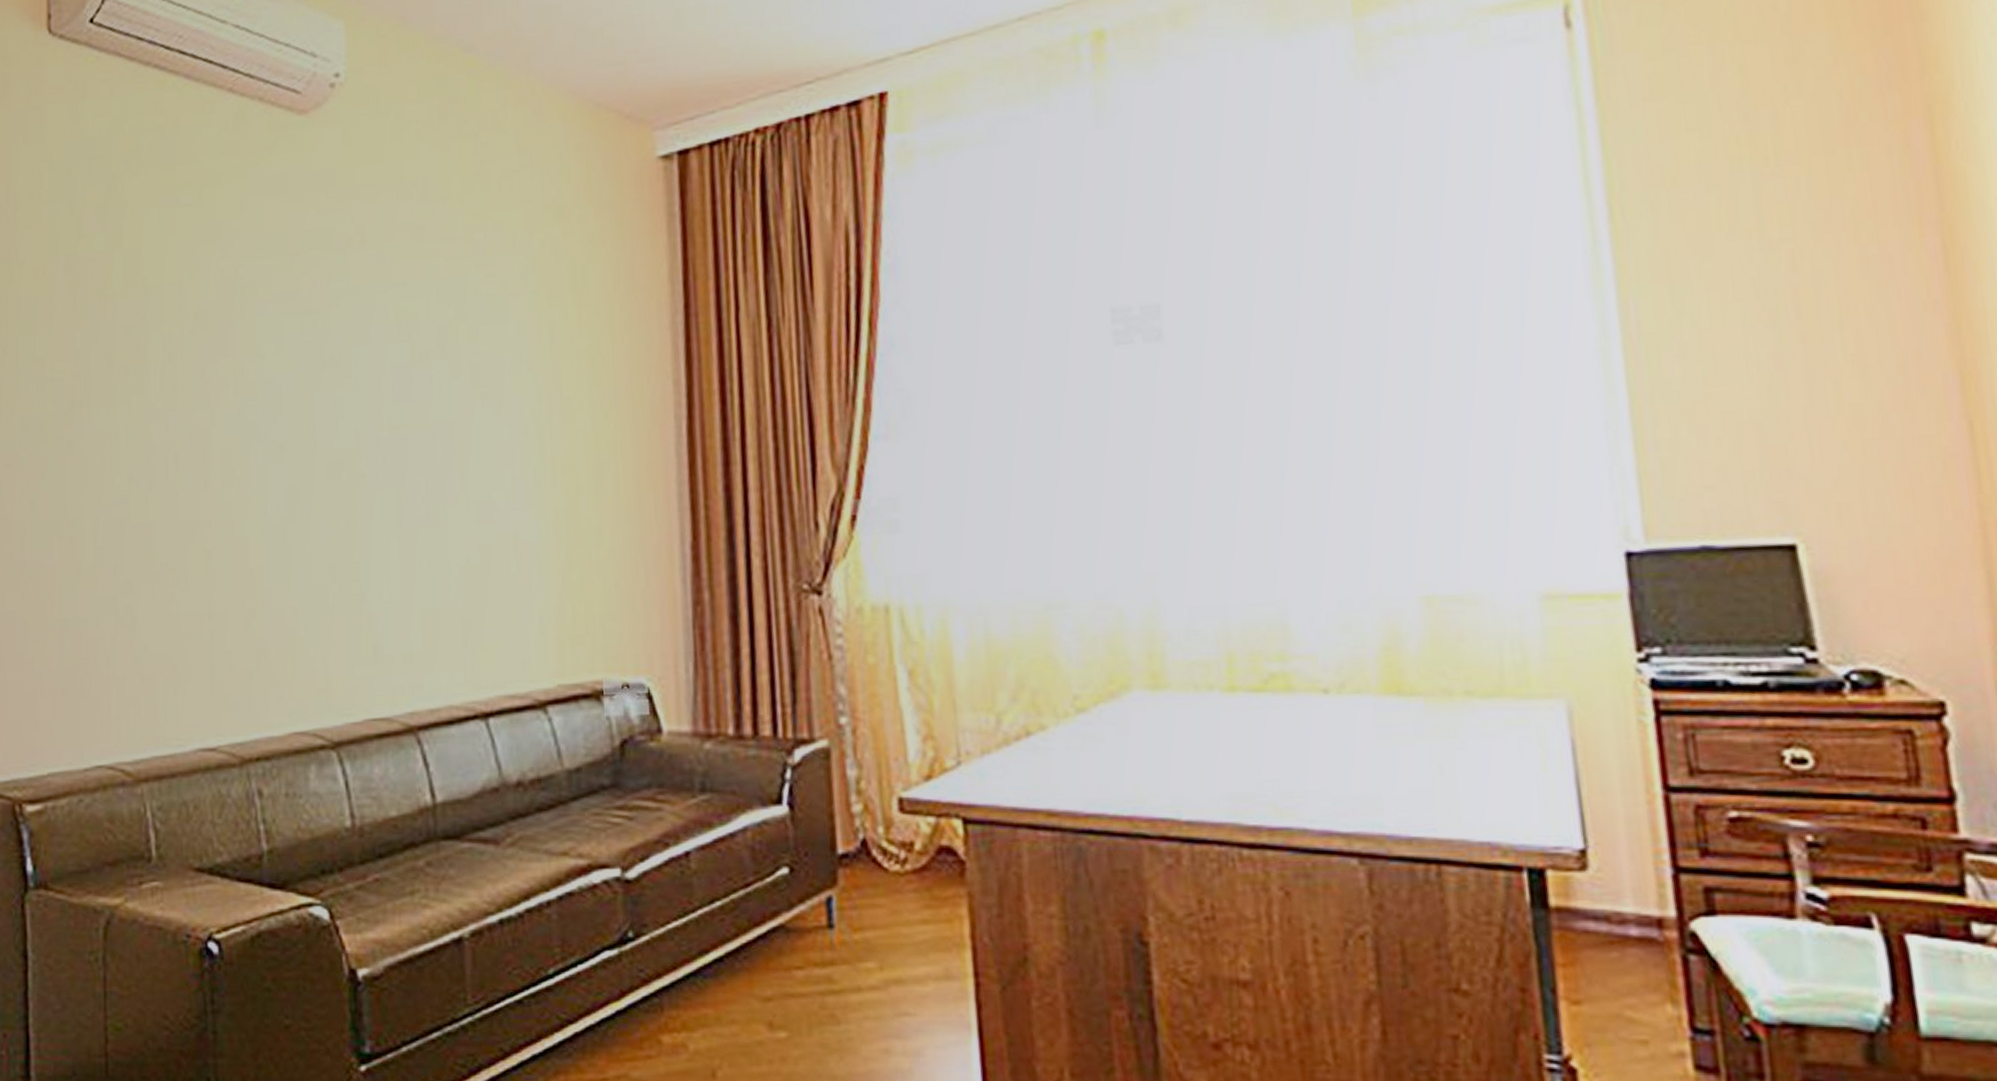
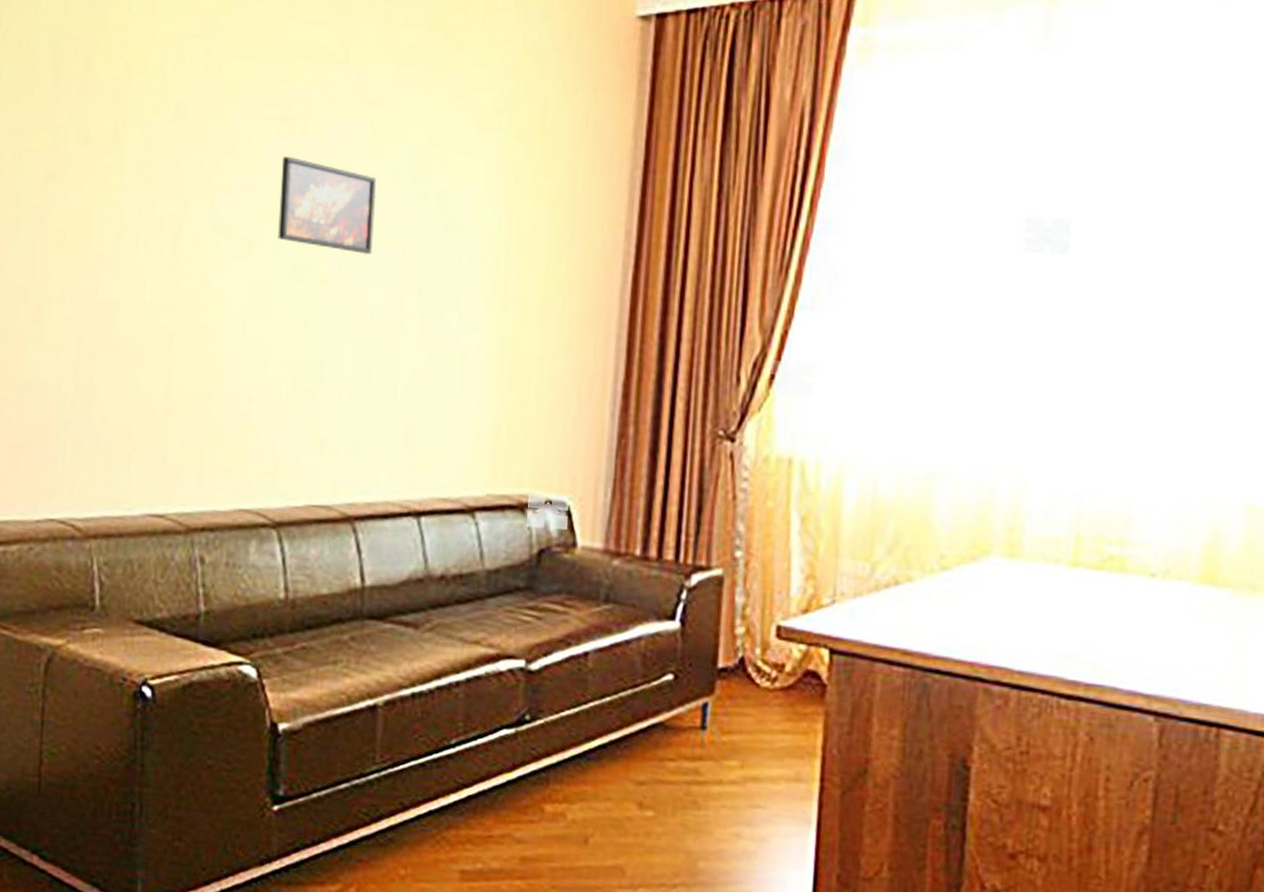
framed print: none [307,350,409,442] -> present [278,156,376,255]

